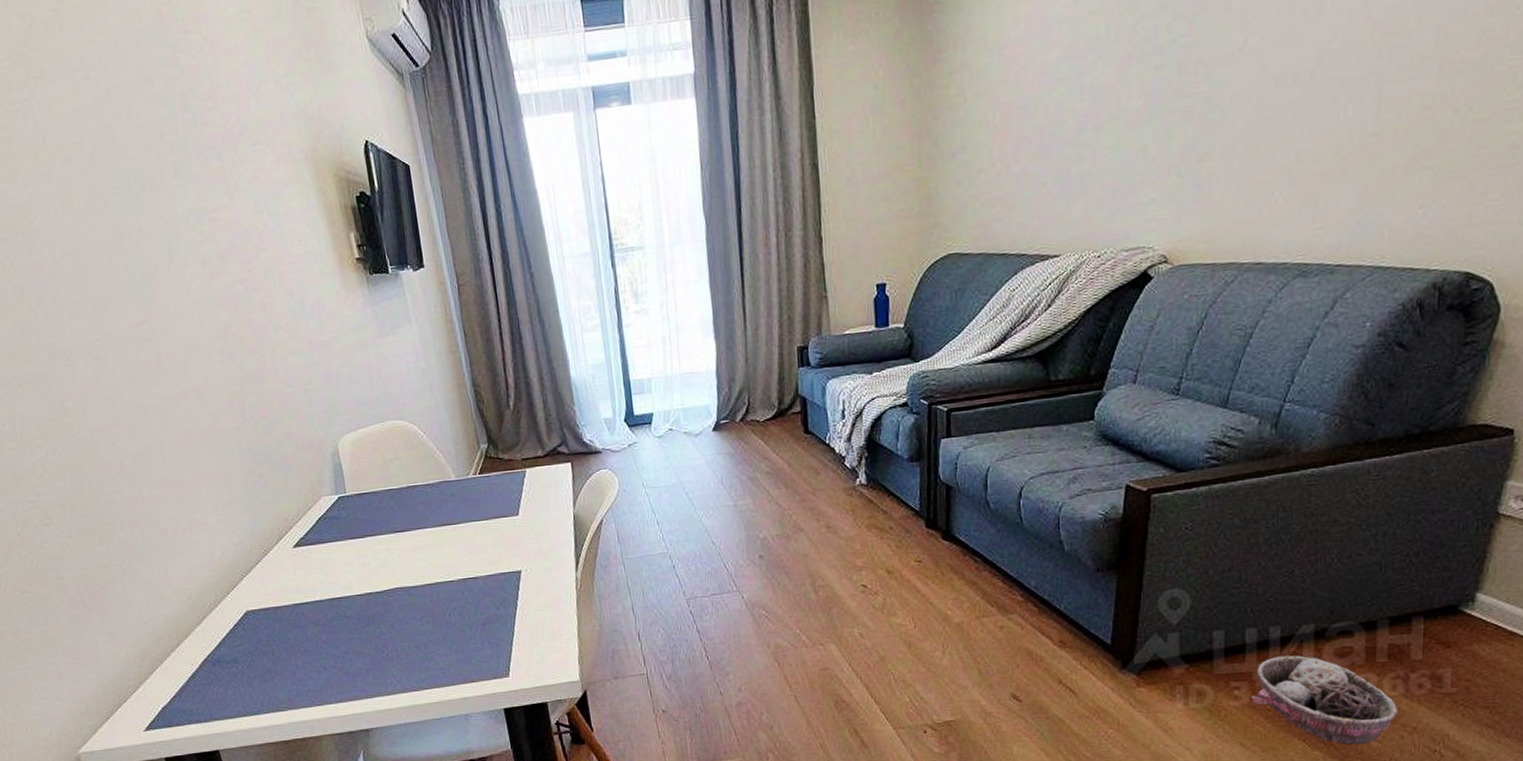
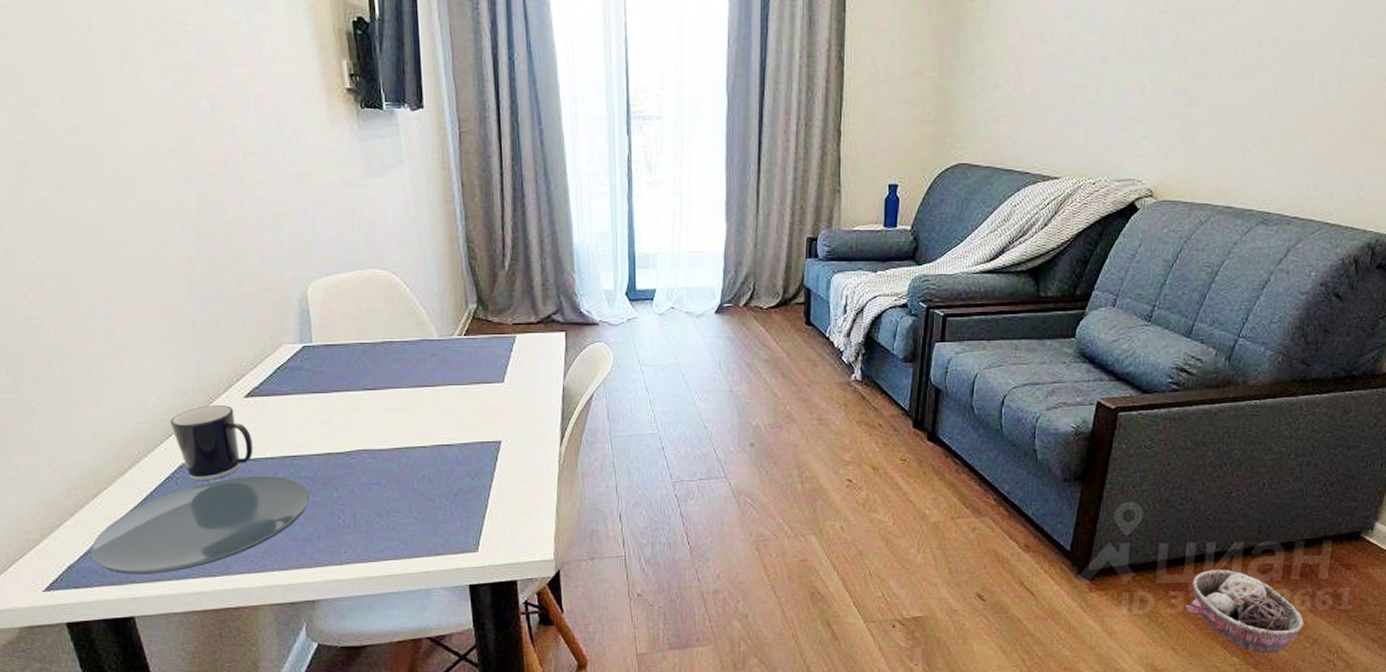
plate: none [178,617,356,713] -> present [90,475,310,575]
mug: none [233,556,305,625] -> present [170,405,254,480]

